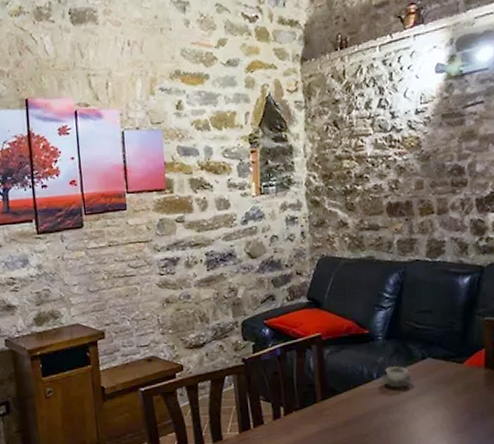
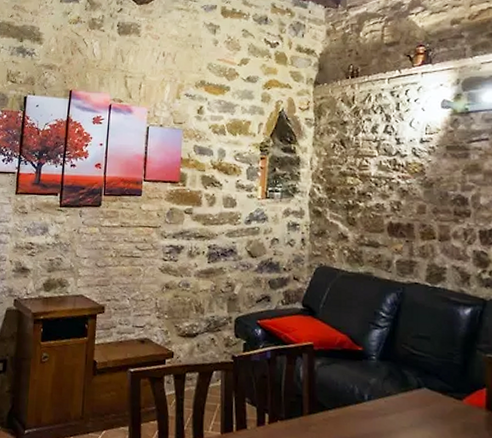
cup: present [381,365,412,388] -> none [373,390,406,416]

